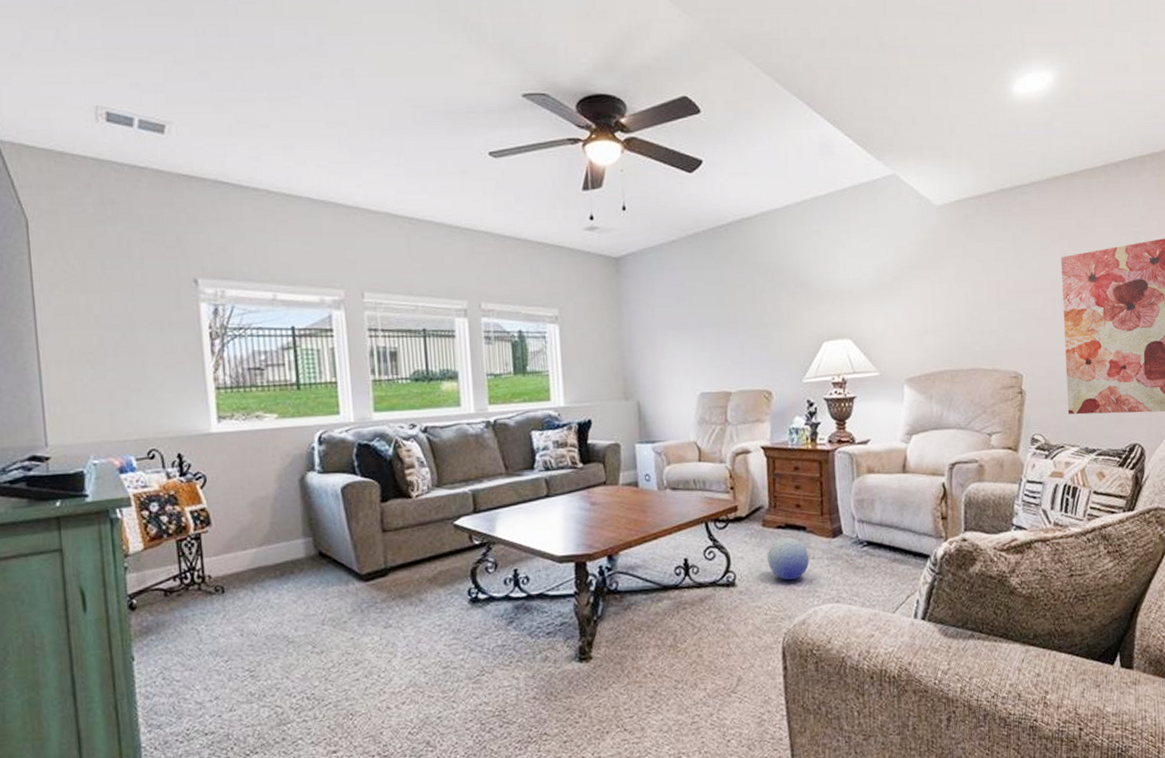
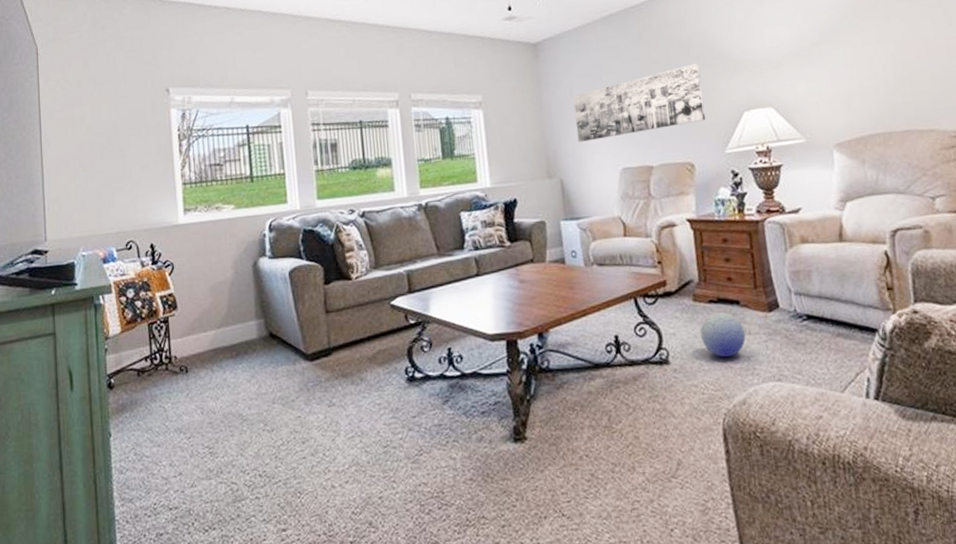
wall art: none [654,290,786,364] -> present [573,63,706,142]

